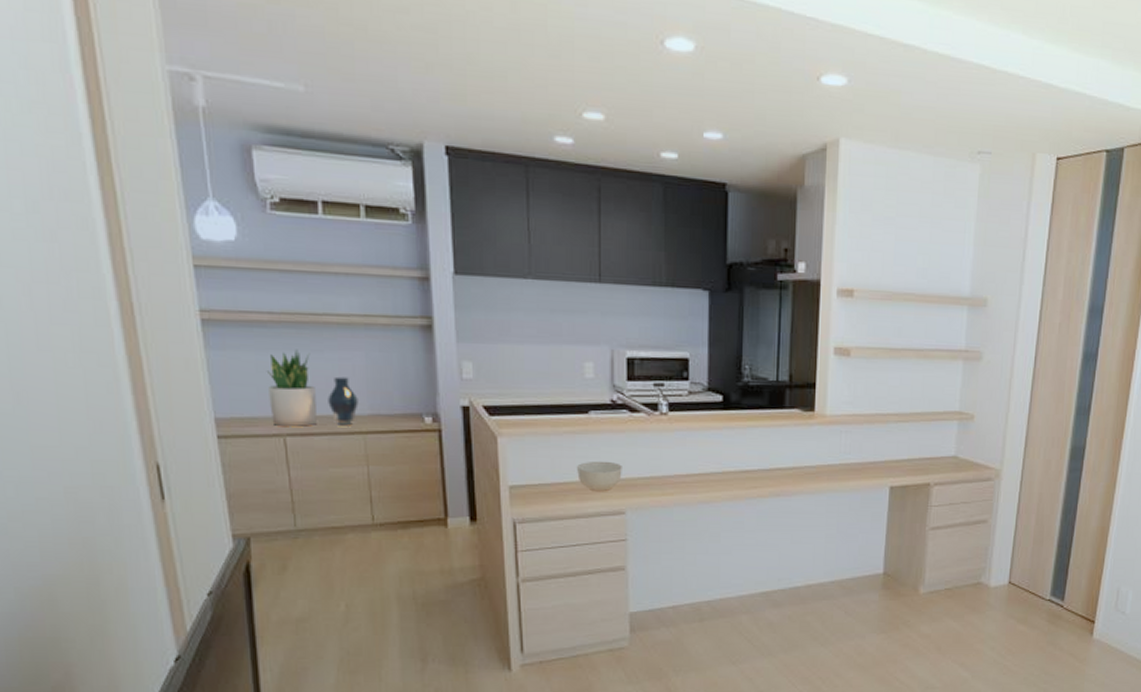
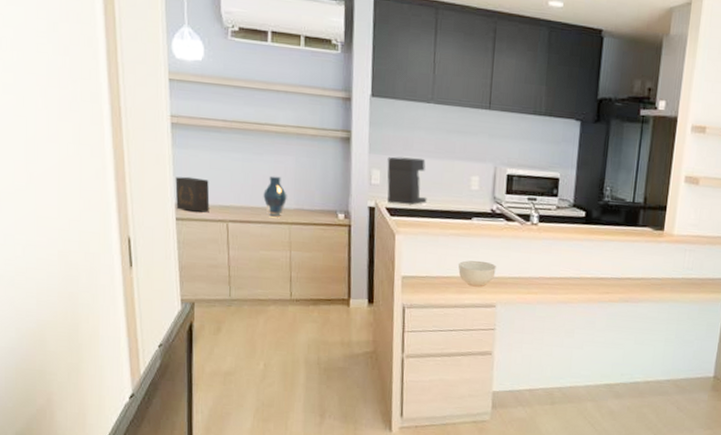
decorative box: none [212,384,260,428] -> present [175,176,210,213]
planter: present [266,349,317,428] -> none [217,151,254,215]
coffee maker: none [480,344,533,402] -> present [387,156,427,206]

